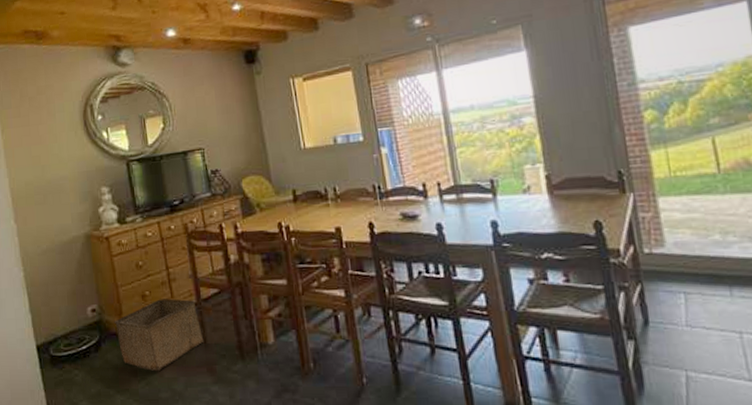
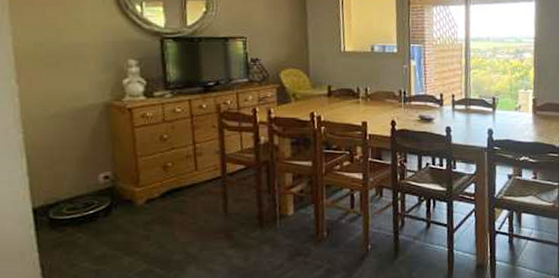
storage bin: present [114,298,204,371] -> none [129,171,225,235]

